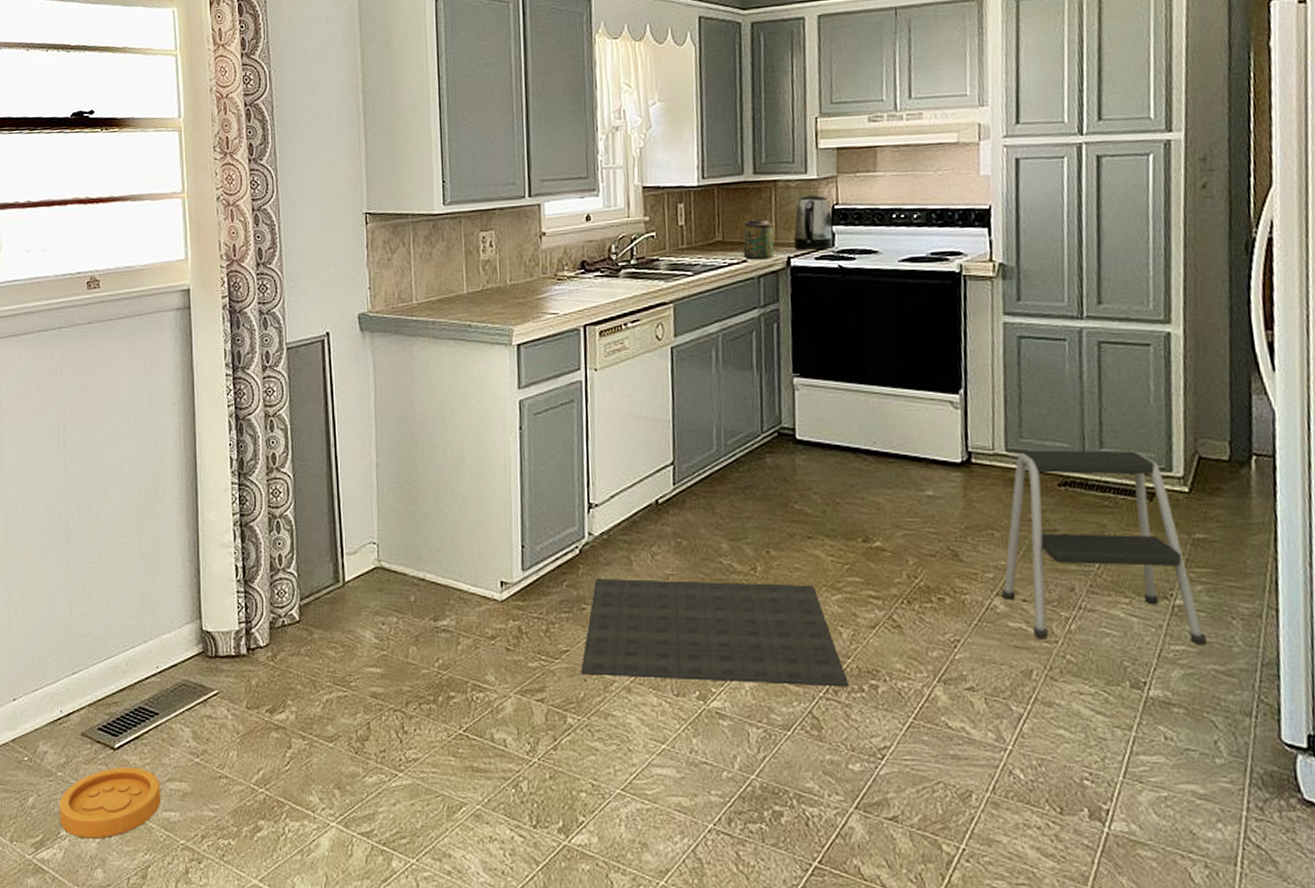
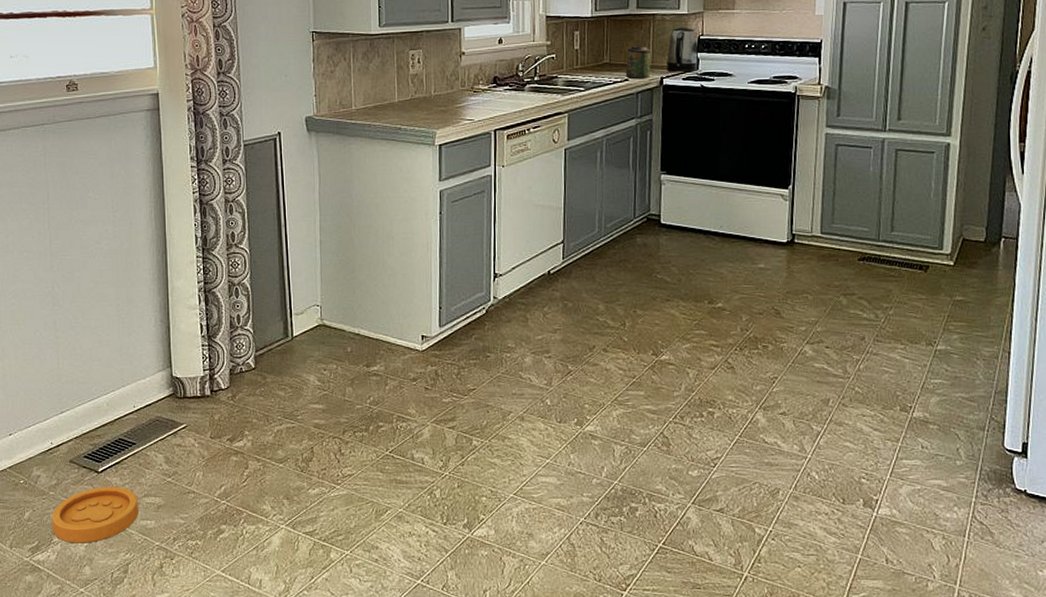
doormat: present [581,579,849,686] -> none [485,333,692,413]
step stool: present [1001,449,1206,643] -> none [810,232,957,378]

